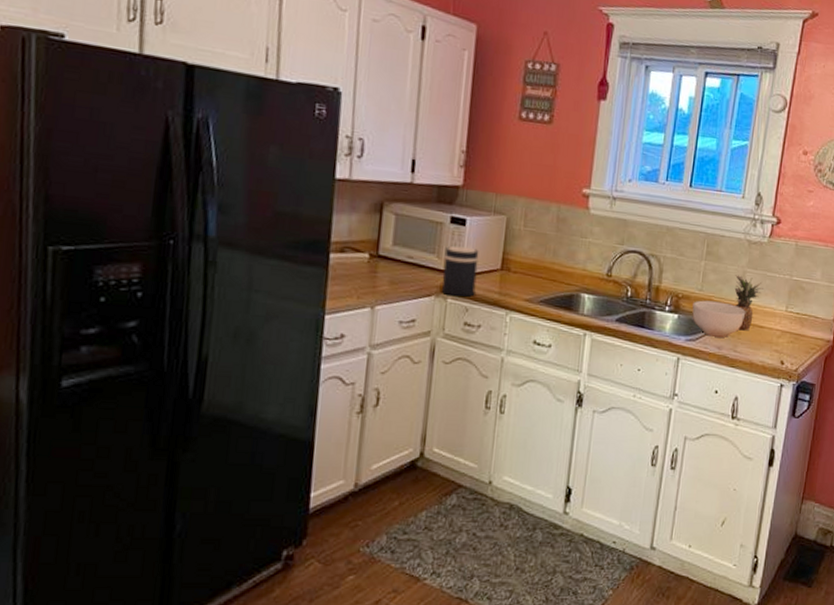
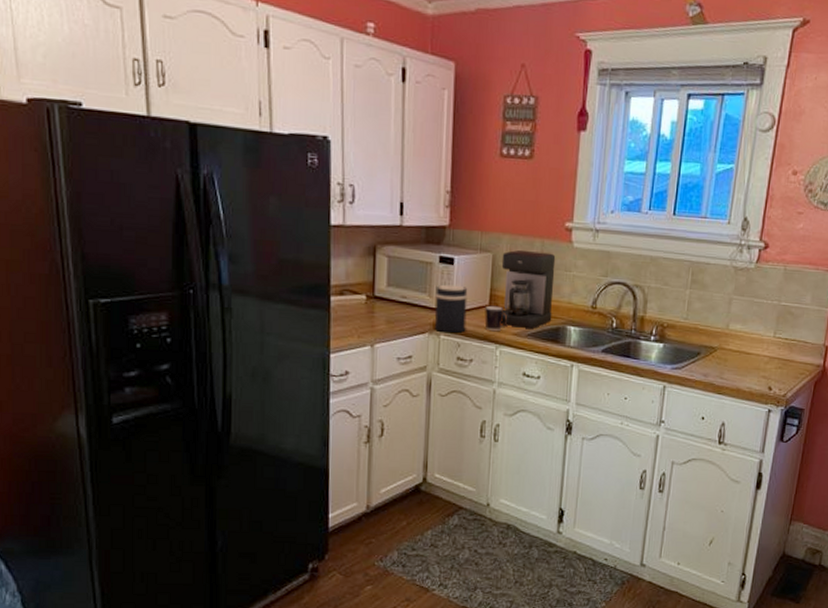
mug: none [495,269,520,297] -> present [484,305,508,332]
coffee maker: none [512,214,572,295] -> present [501,250,556,328]
bowl: present [692,300,746,338] -> none [677,329,733,365]
fruit: present [734,275,765,331] -> none [720,302,752,358]

